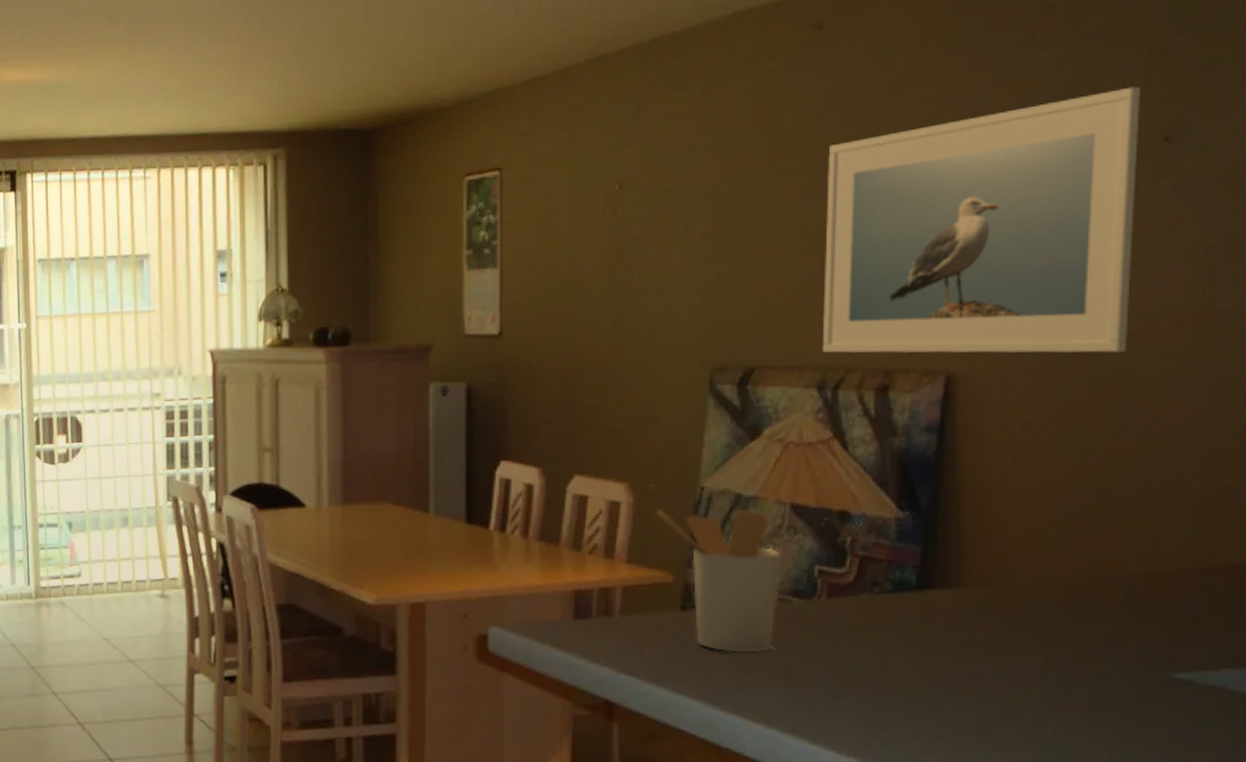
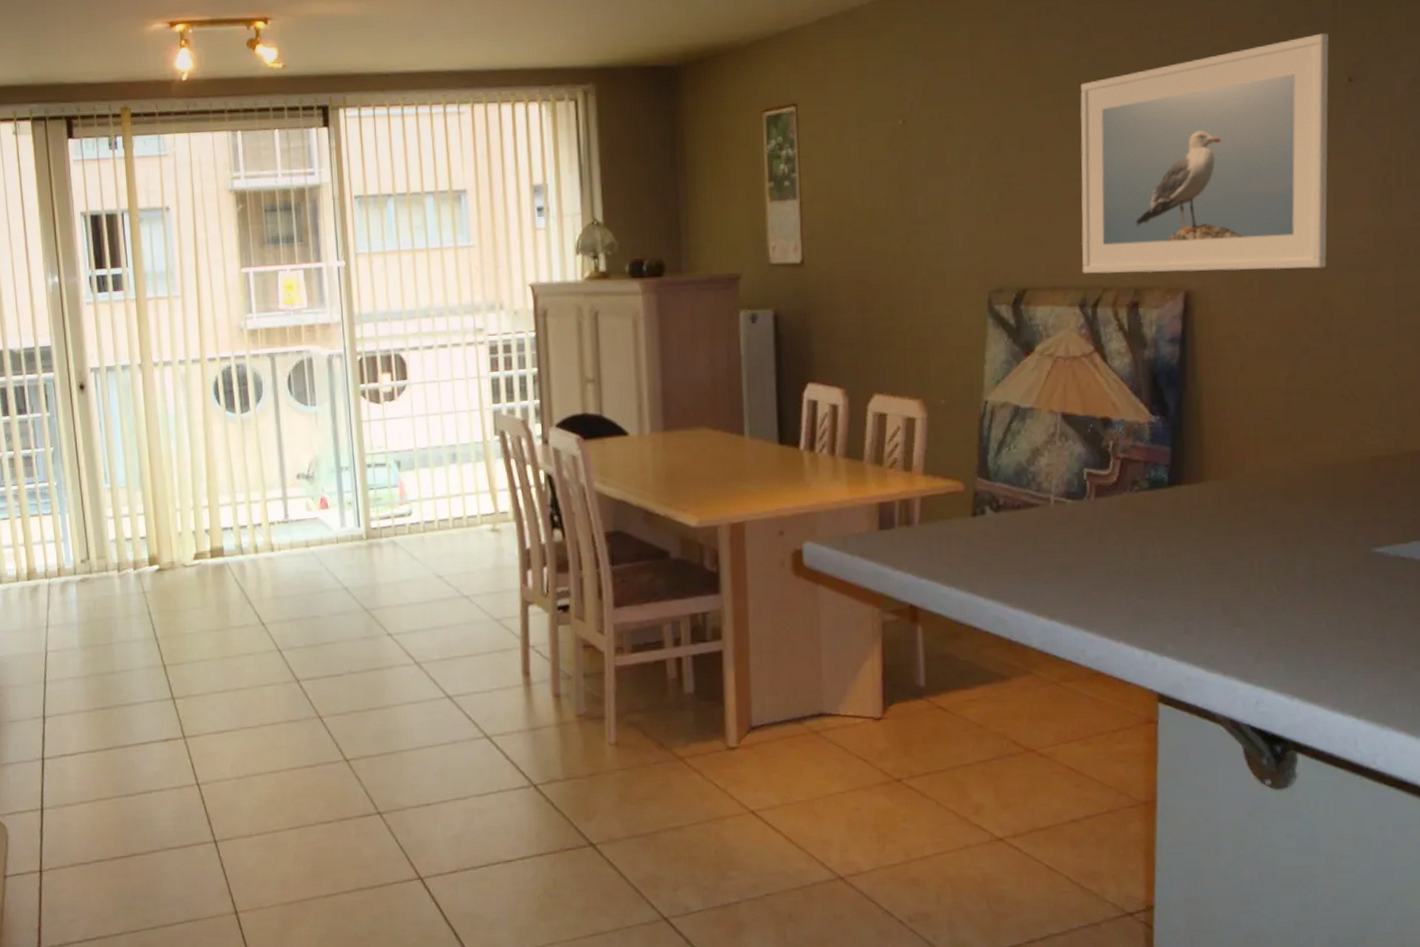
utensil holder: present [656,509,781,653] -> none [947,419,1056,553]

